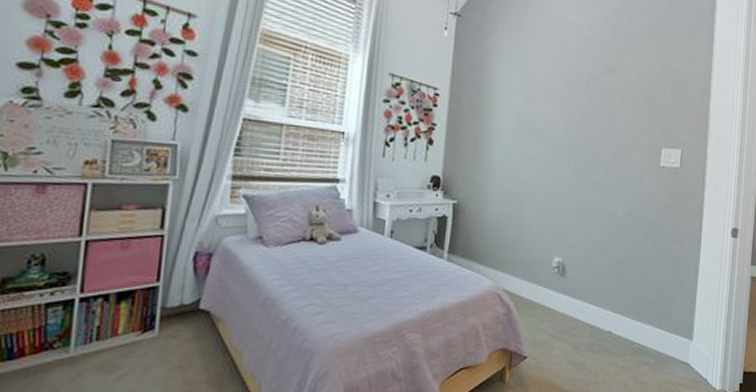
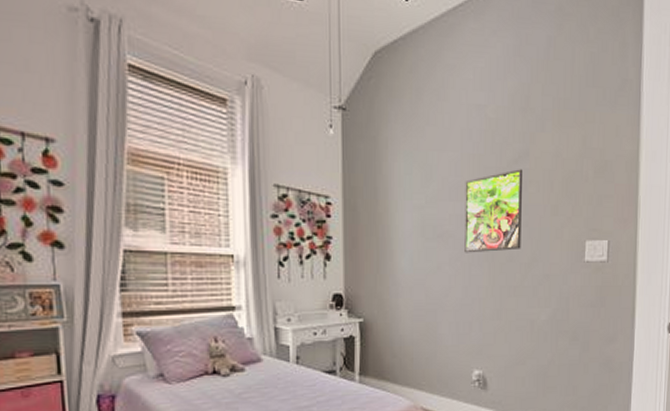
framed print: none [554,81,610,151] -> present [465,169,522,253]

